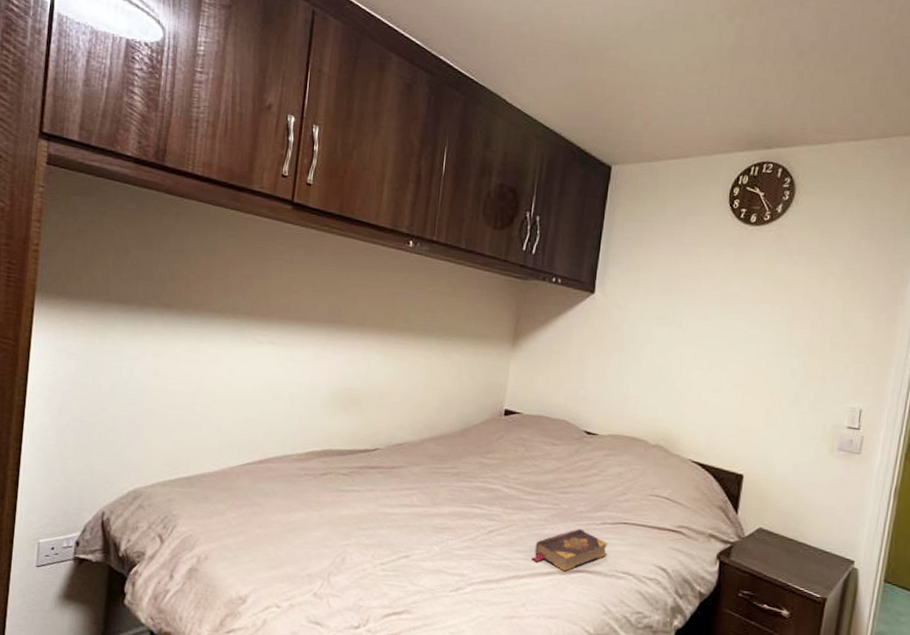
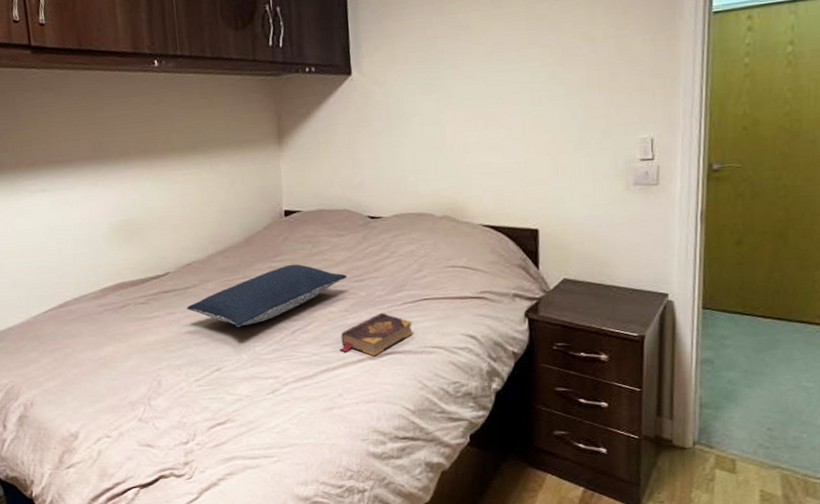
pillow: none [388,463,553,517] -> present [186,264,347,327]

